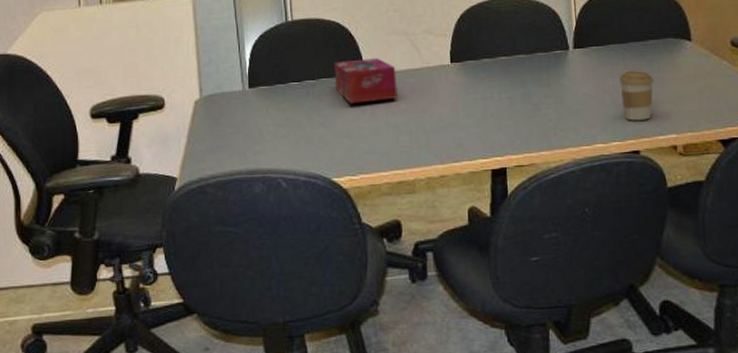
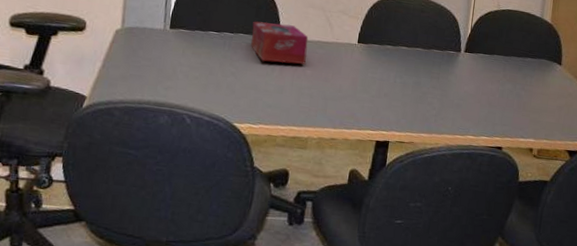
coffee cup: present [619,71,654,121] -> none [495,80,526,123]

